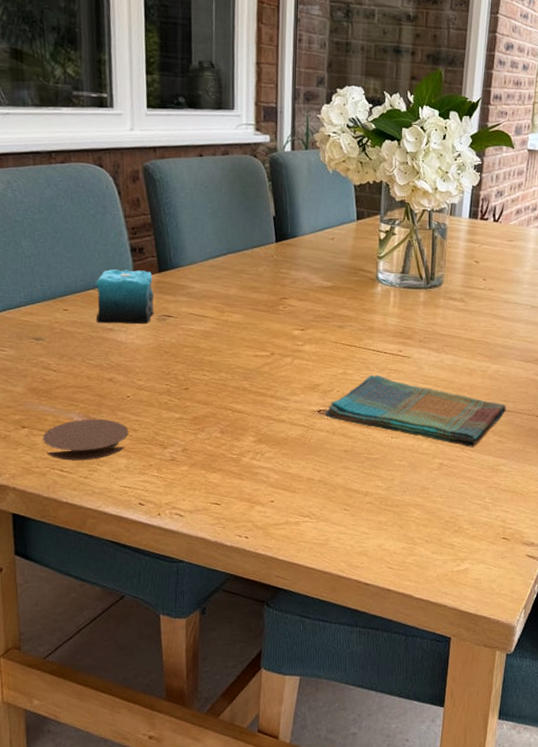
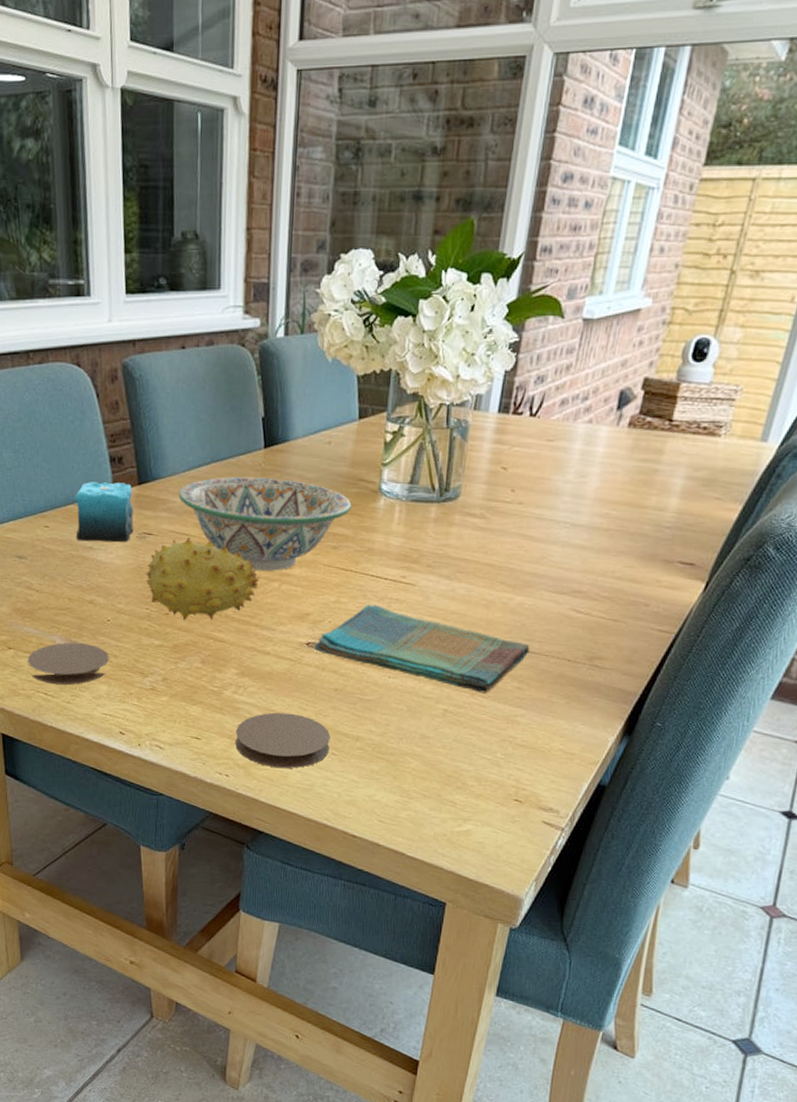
fruit: none [165,318,273,394] -> present [145,536,259,621]
decorative bowl: none [197,266,353,348] -> present [178,476,352,571]
coaster: none [254,475,342,527] -> present [235,712,330,768]

